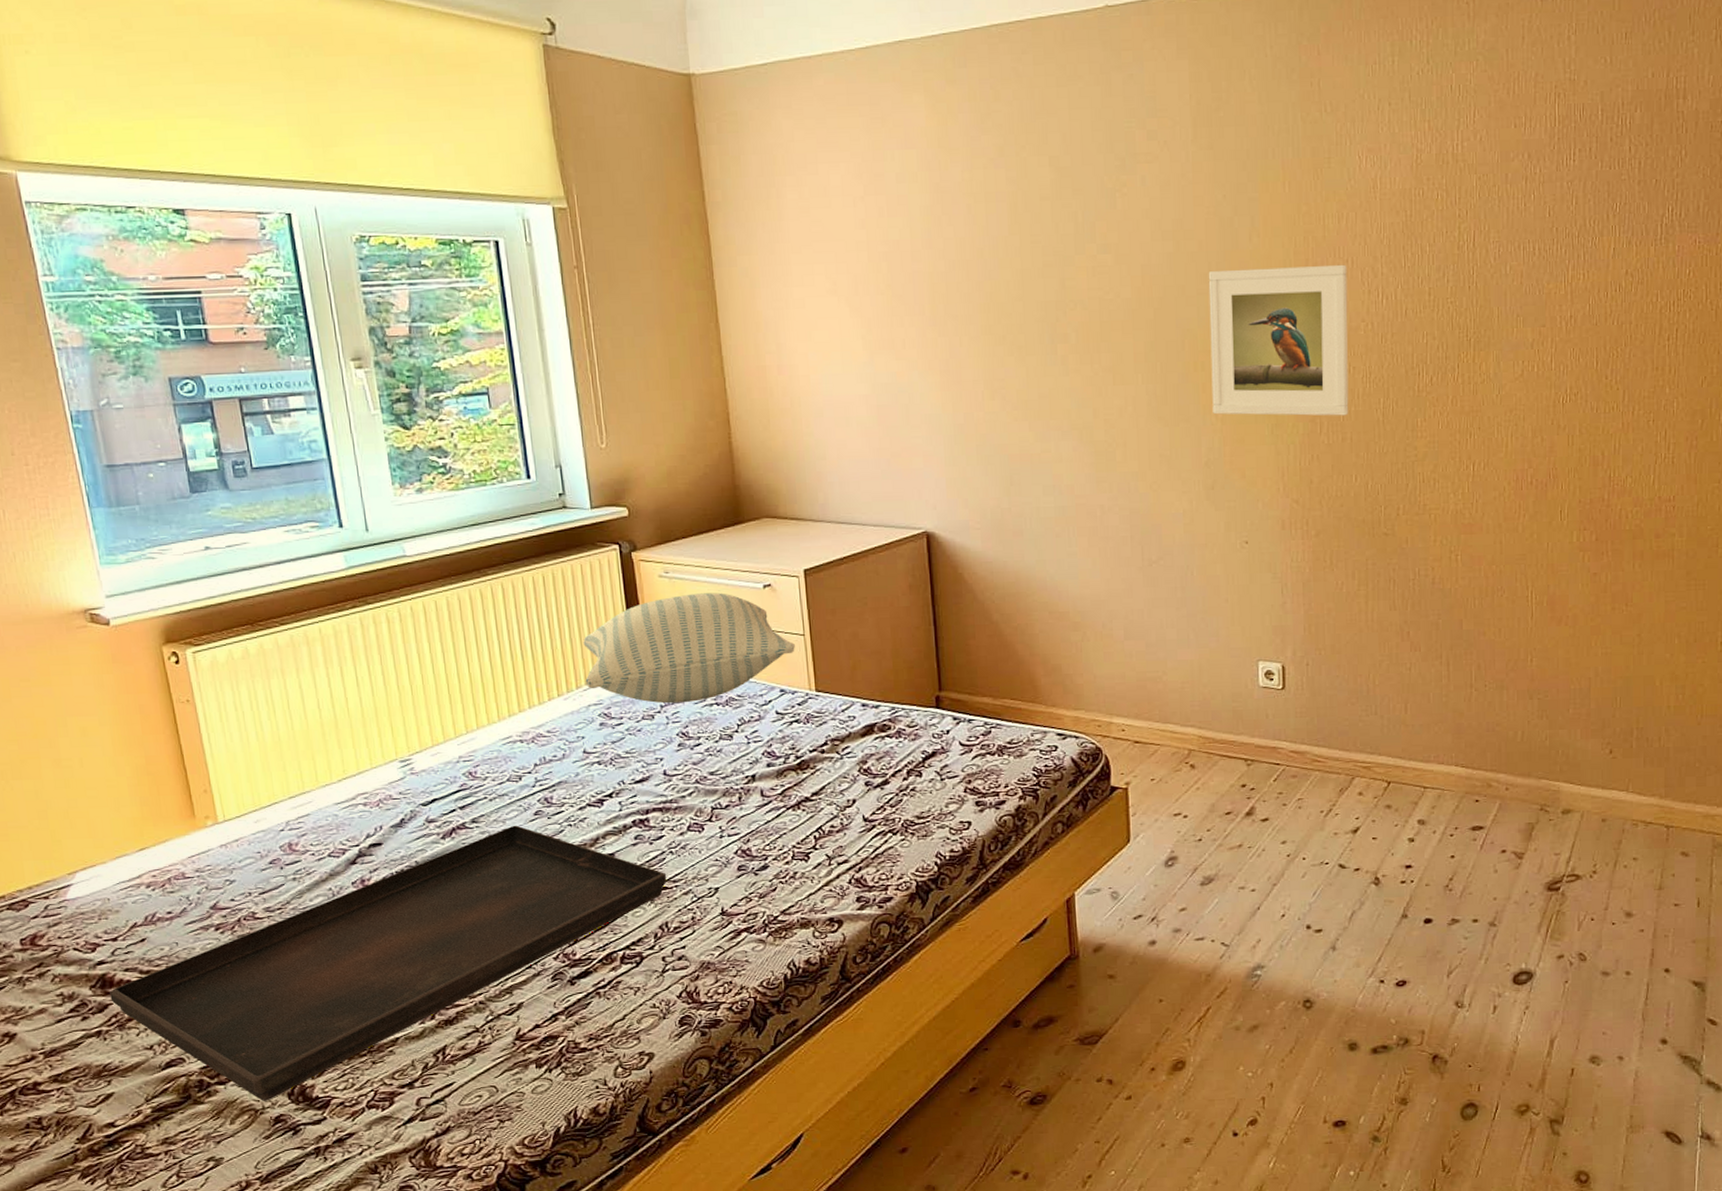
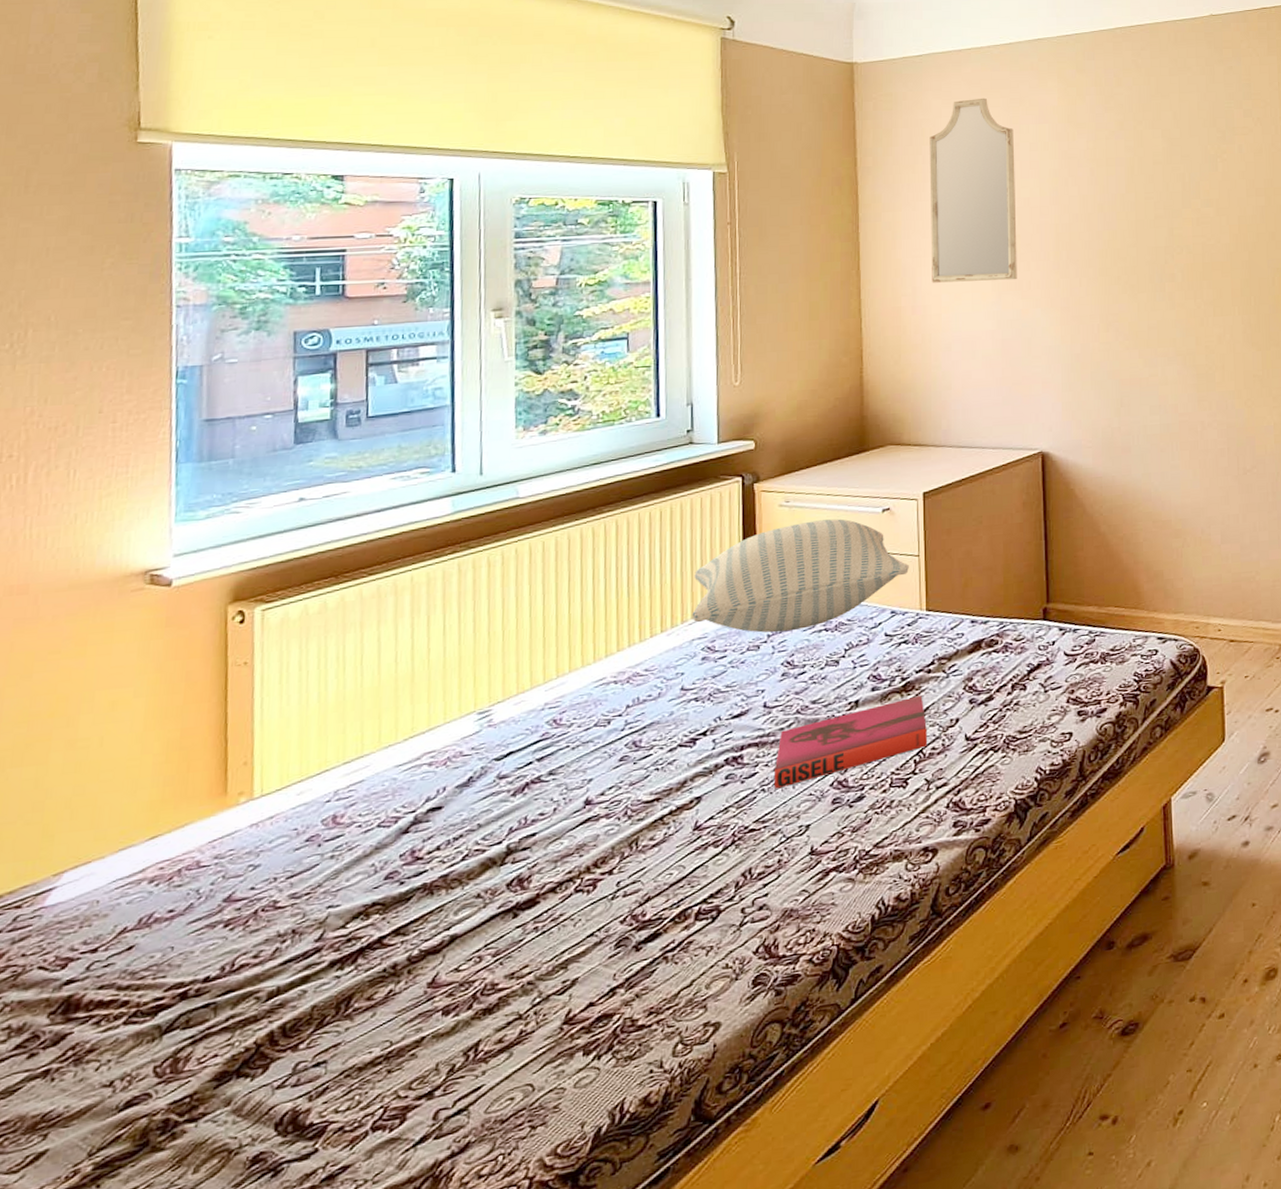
serving tray: present [109,825,667,1101] -> none [71,774,756,1138]
hardback book: none [679,774,825,852] -> present [773,695,927,789]
home mirror: none [782,117,890,339] -> present [929,97,1017,283]

